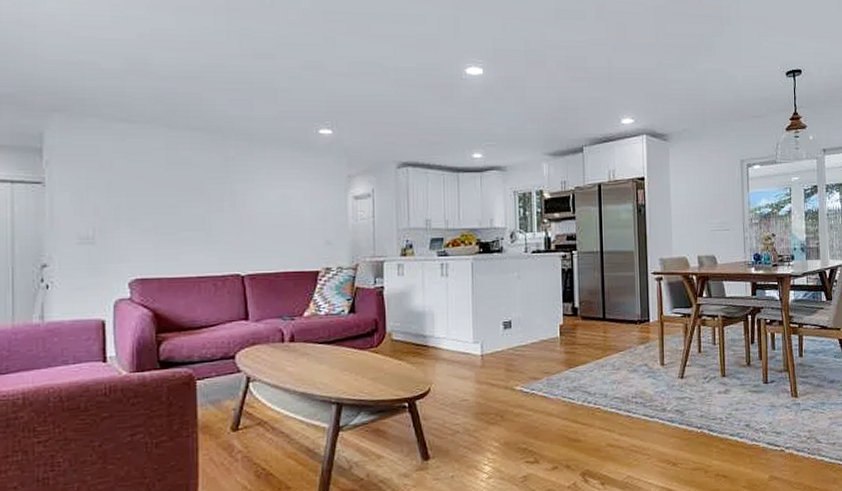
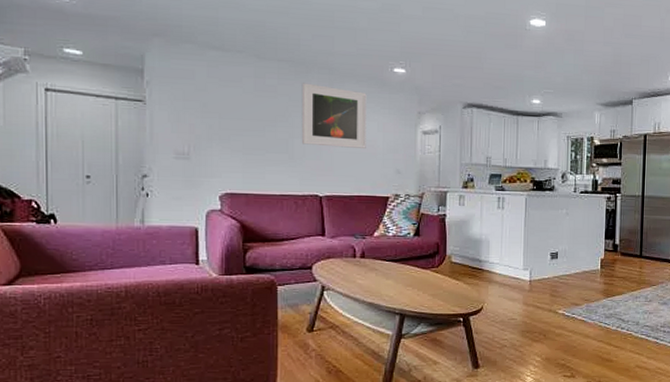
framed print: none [218,151,292,220] -> present [301,83,367,148]

